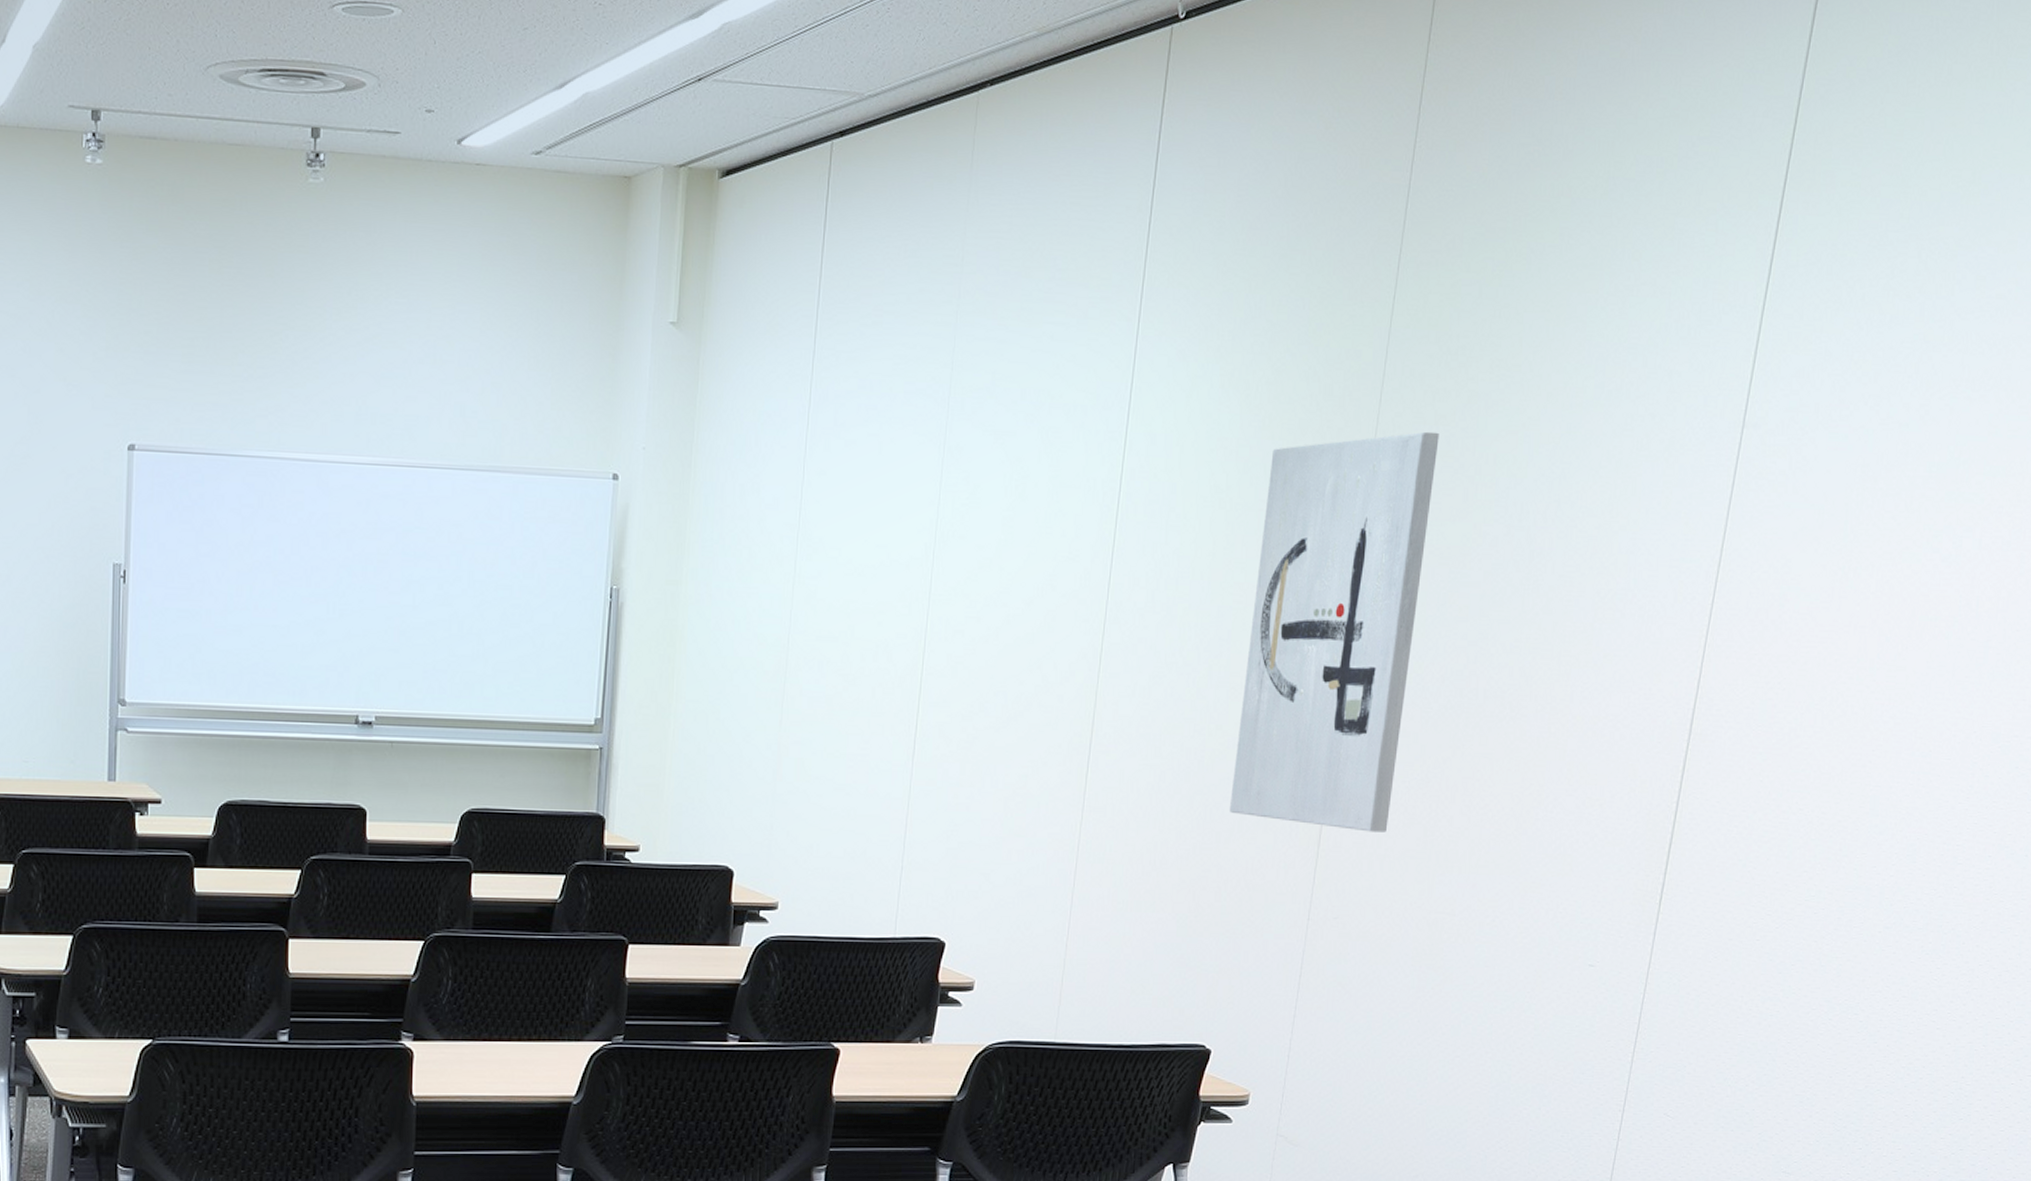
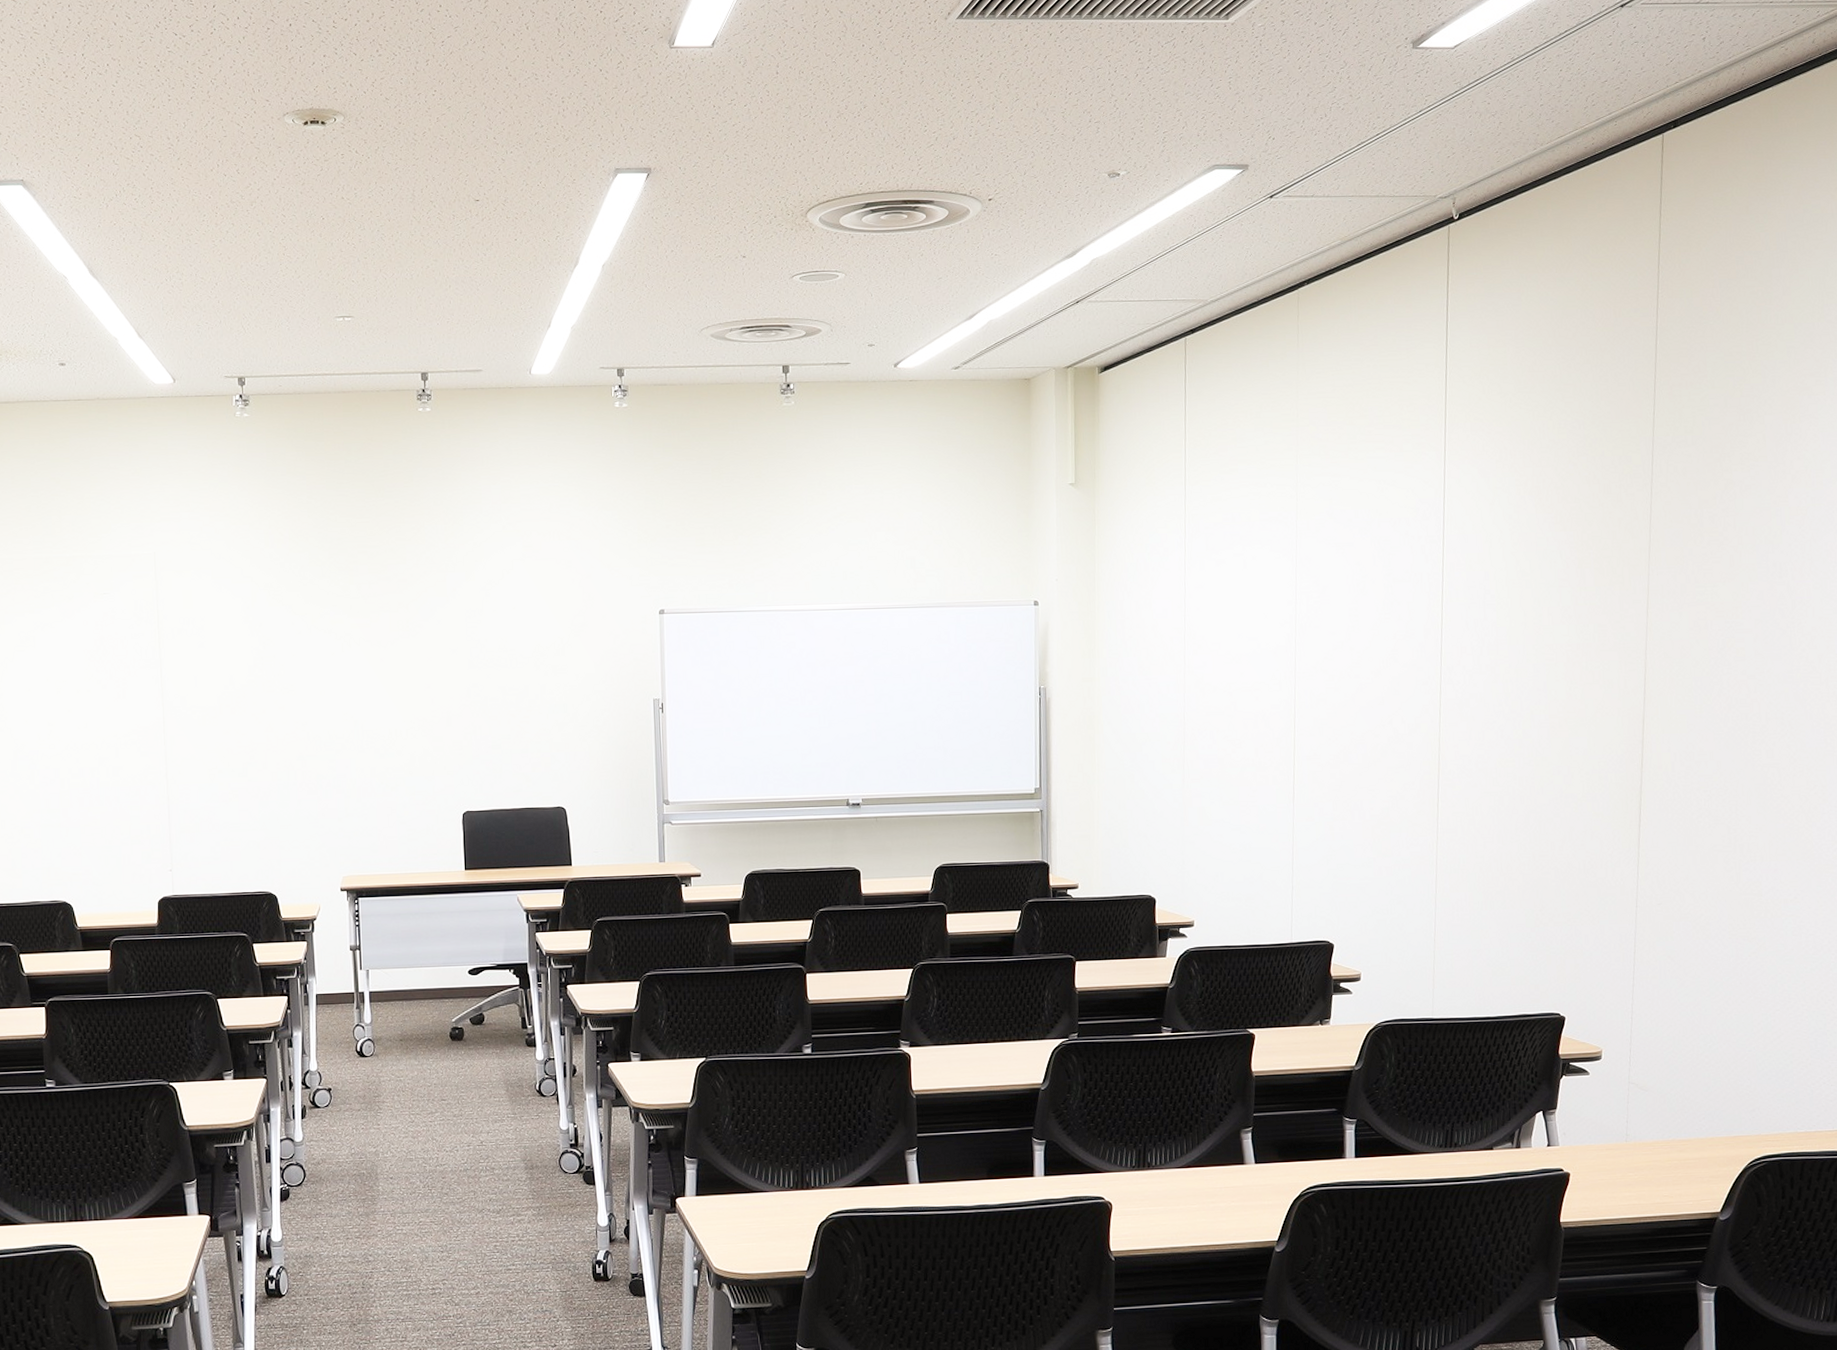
wall art: present [1229,431,1439,832] -> none [1559,514,1704,833]

